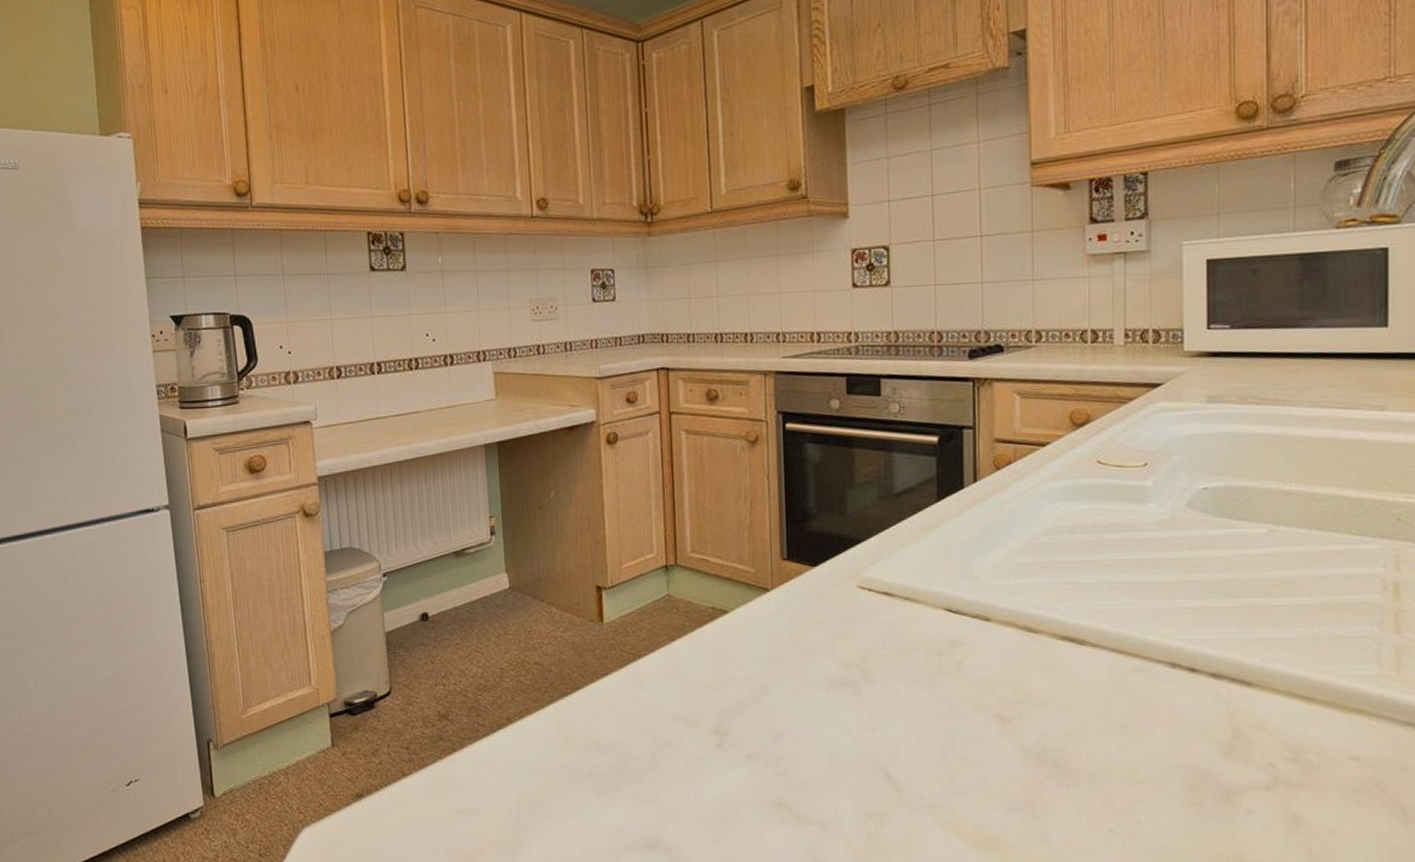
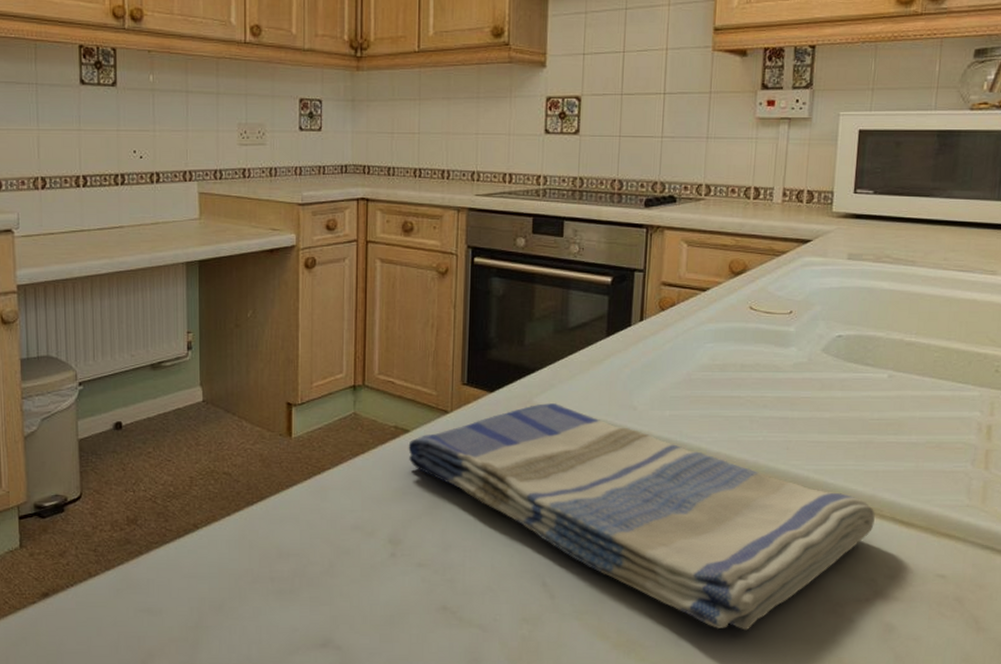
dish towel: none [728,576,1267,825] -> present [408,403,875,630]

